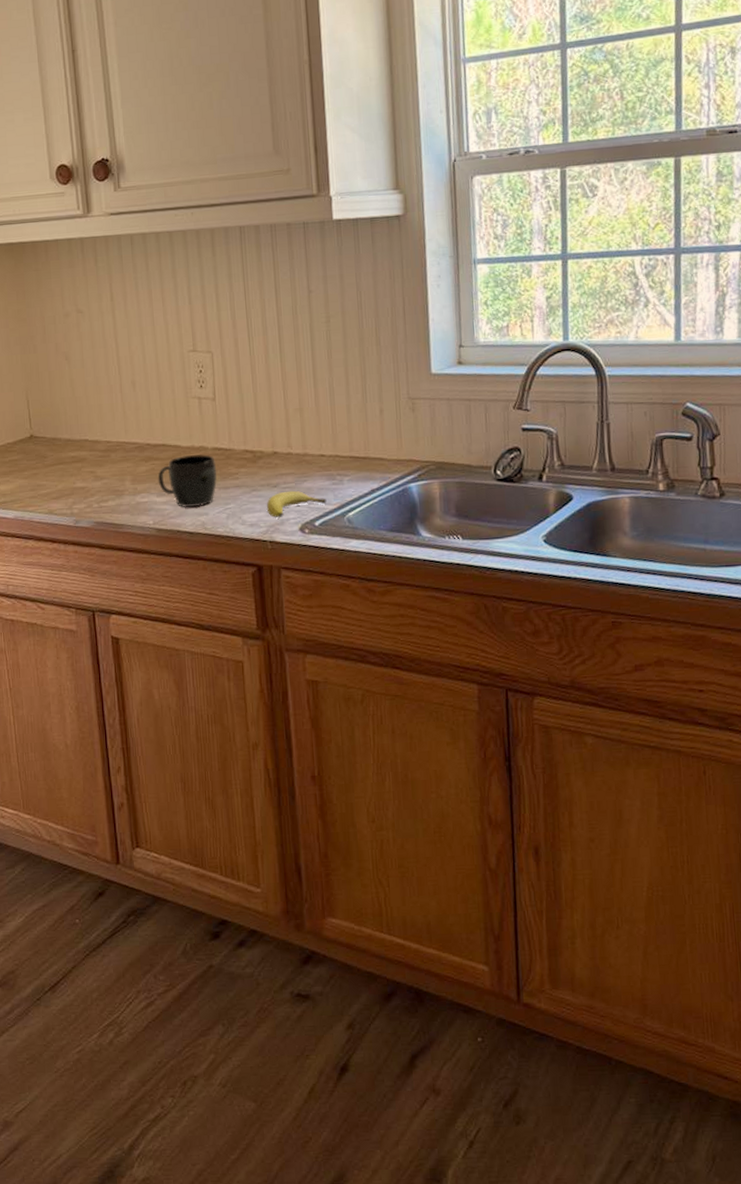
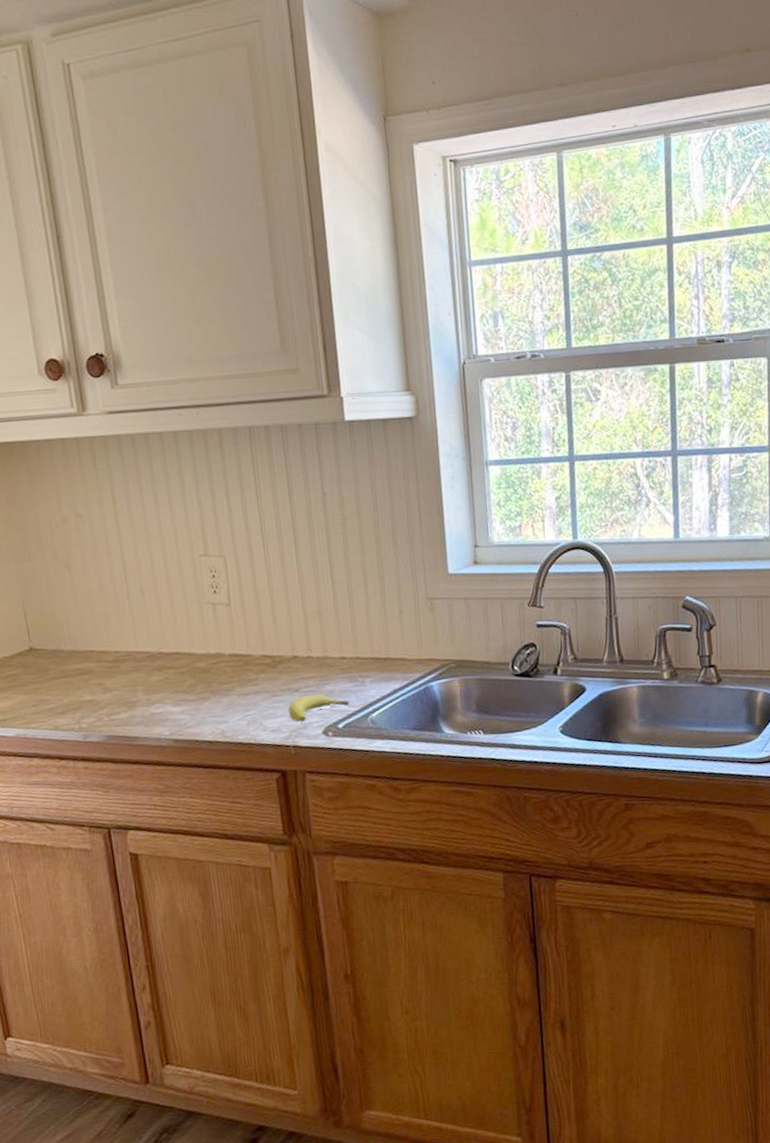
mug: present [157,454,218,507] -> none [172,661,236,716]

